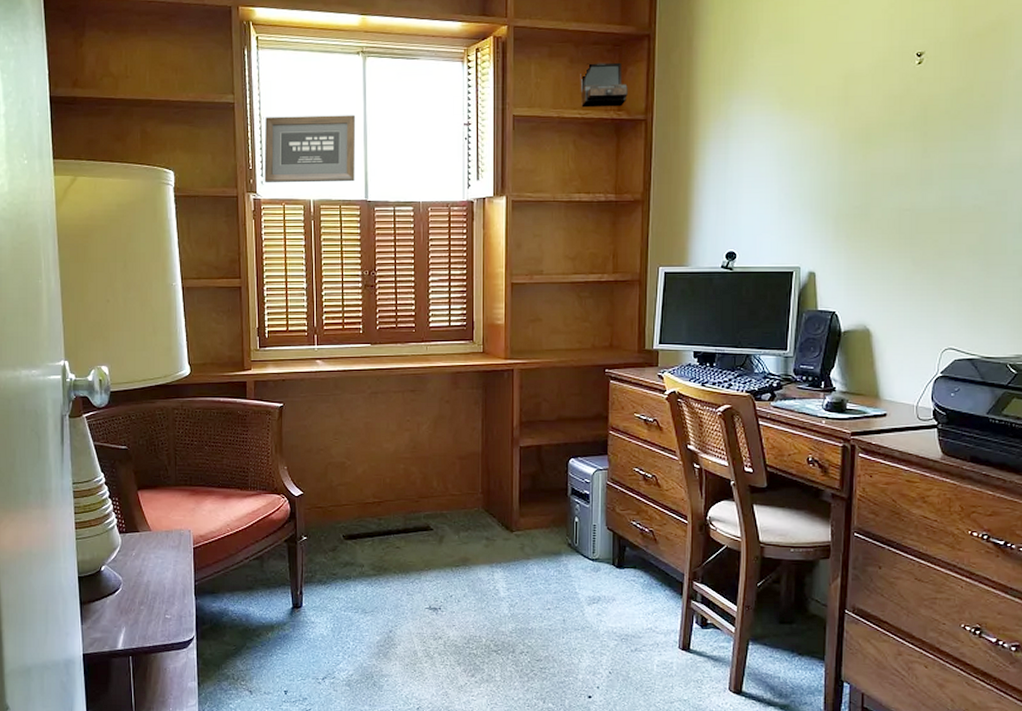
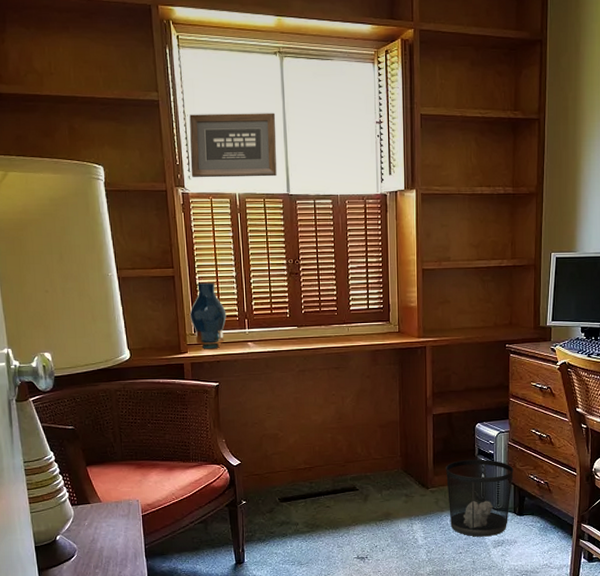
vase: none [255,294,295,367] -> present [189,282,227,349]
waste bin: none [532,499,613,592] -> present [445,459,514,537]
decorative box: present [581,62,628,108] -> none [481,65,523,108]

